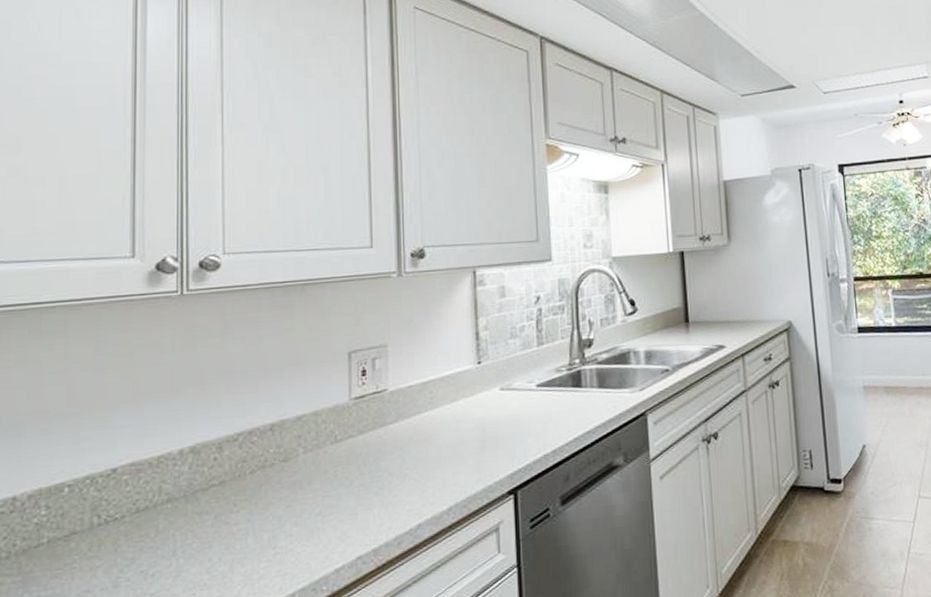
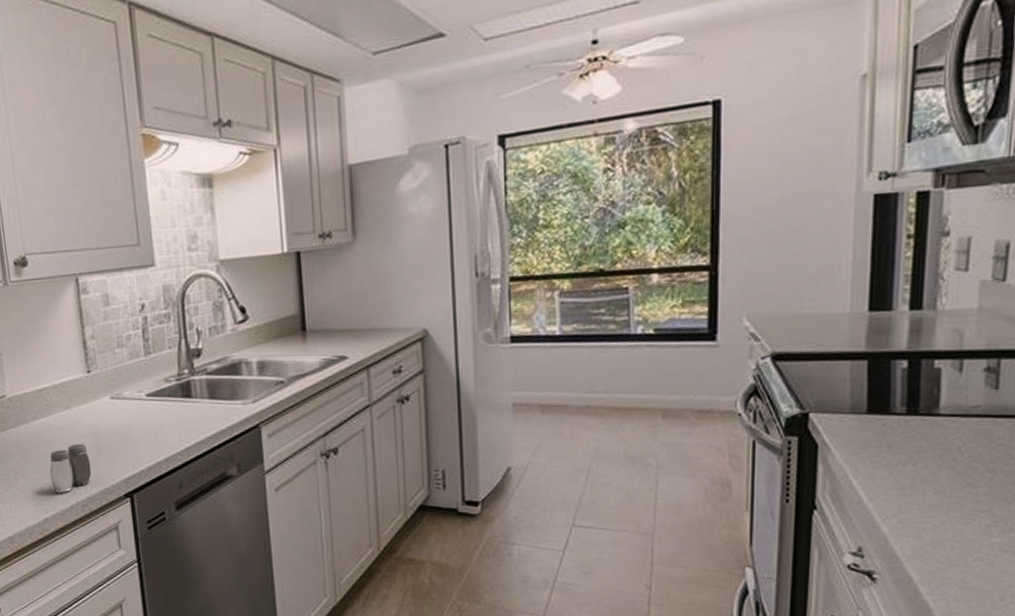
salt and pepper shaker: none [428,439,474,494] -> present [49,444,92,493]

